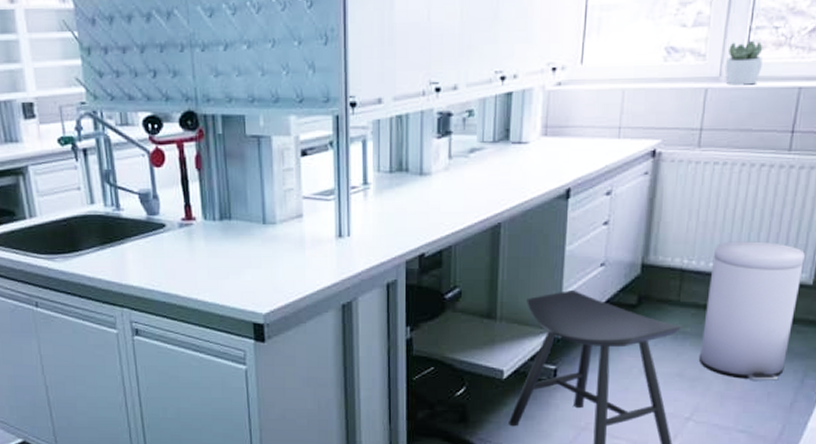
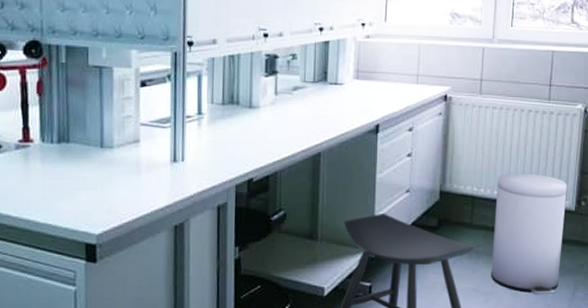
succulent plant: present [724,40,763,87] -> none [496,12,524,48]

